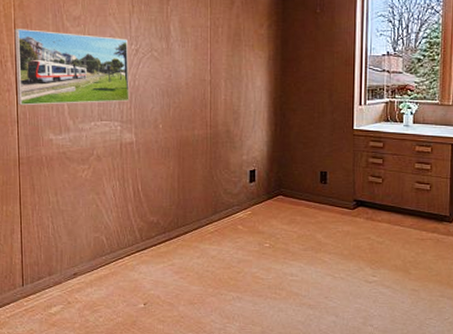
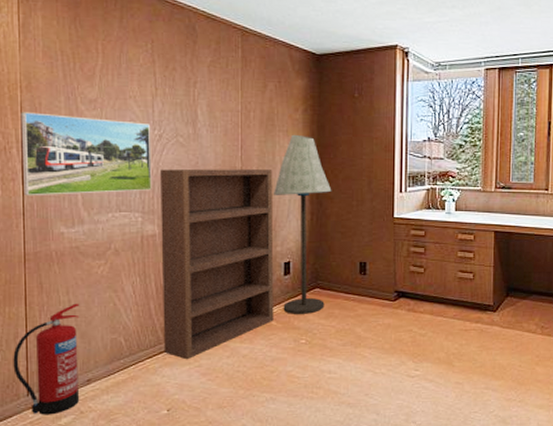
fire extinguisher: none [10,204,67,304] -> present [13,303,80,415]
bookcase: none [137,81,240,258] -> present [160,168,274,359]
floor lamp: none [240,49,295,220] -> present [274,134,332,314]

